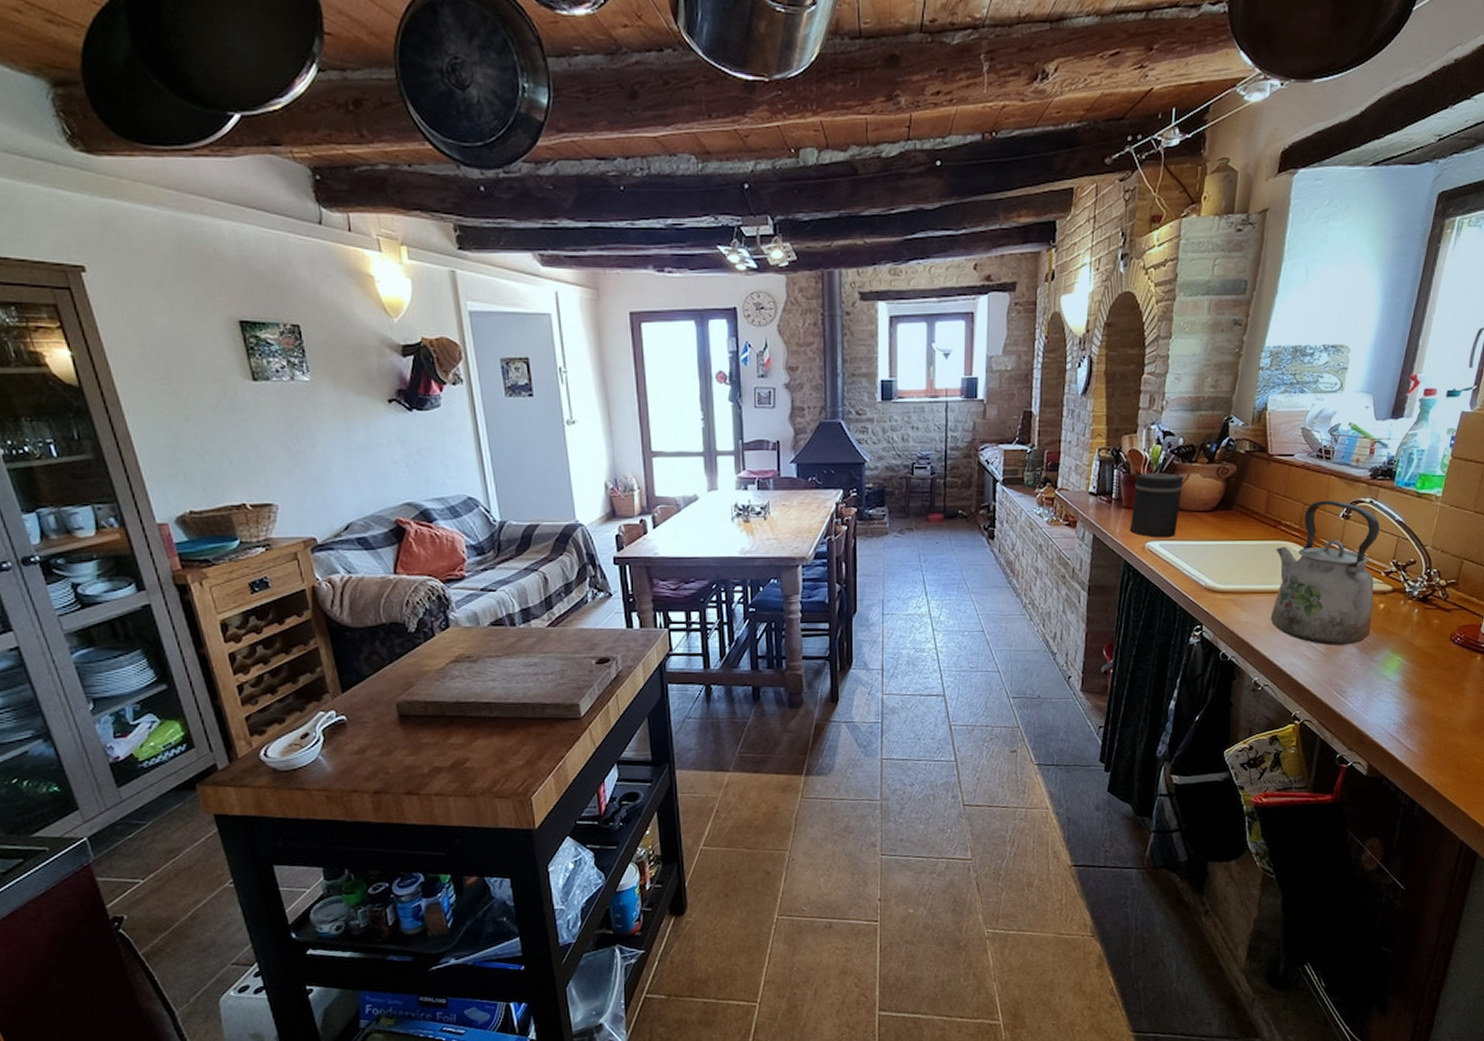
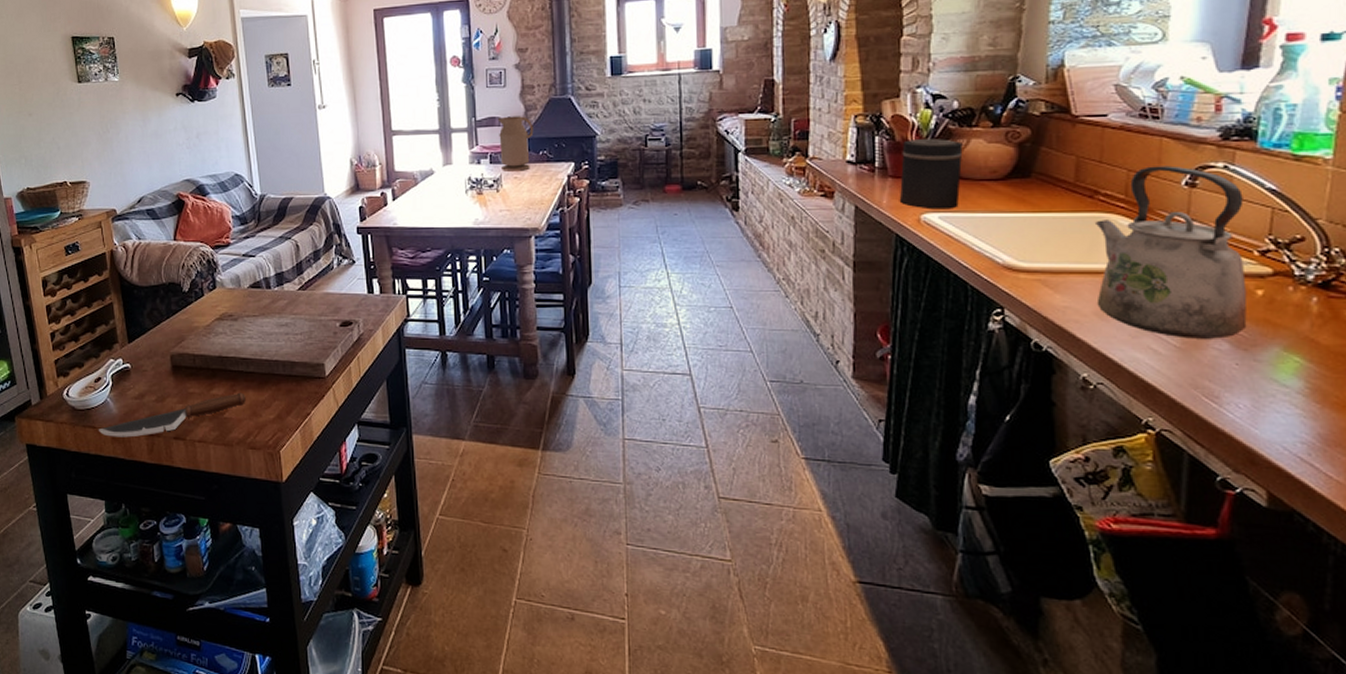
kitchen knife: none [308,739,490,798] -> present [98,392,246,438]
water jug: none [766,440,803,498] -> present [497,116,534,171]

